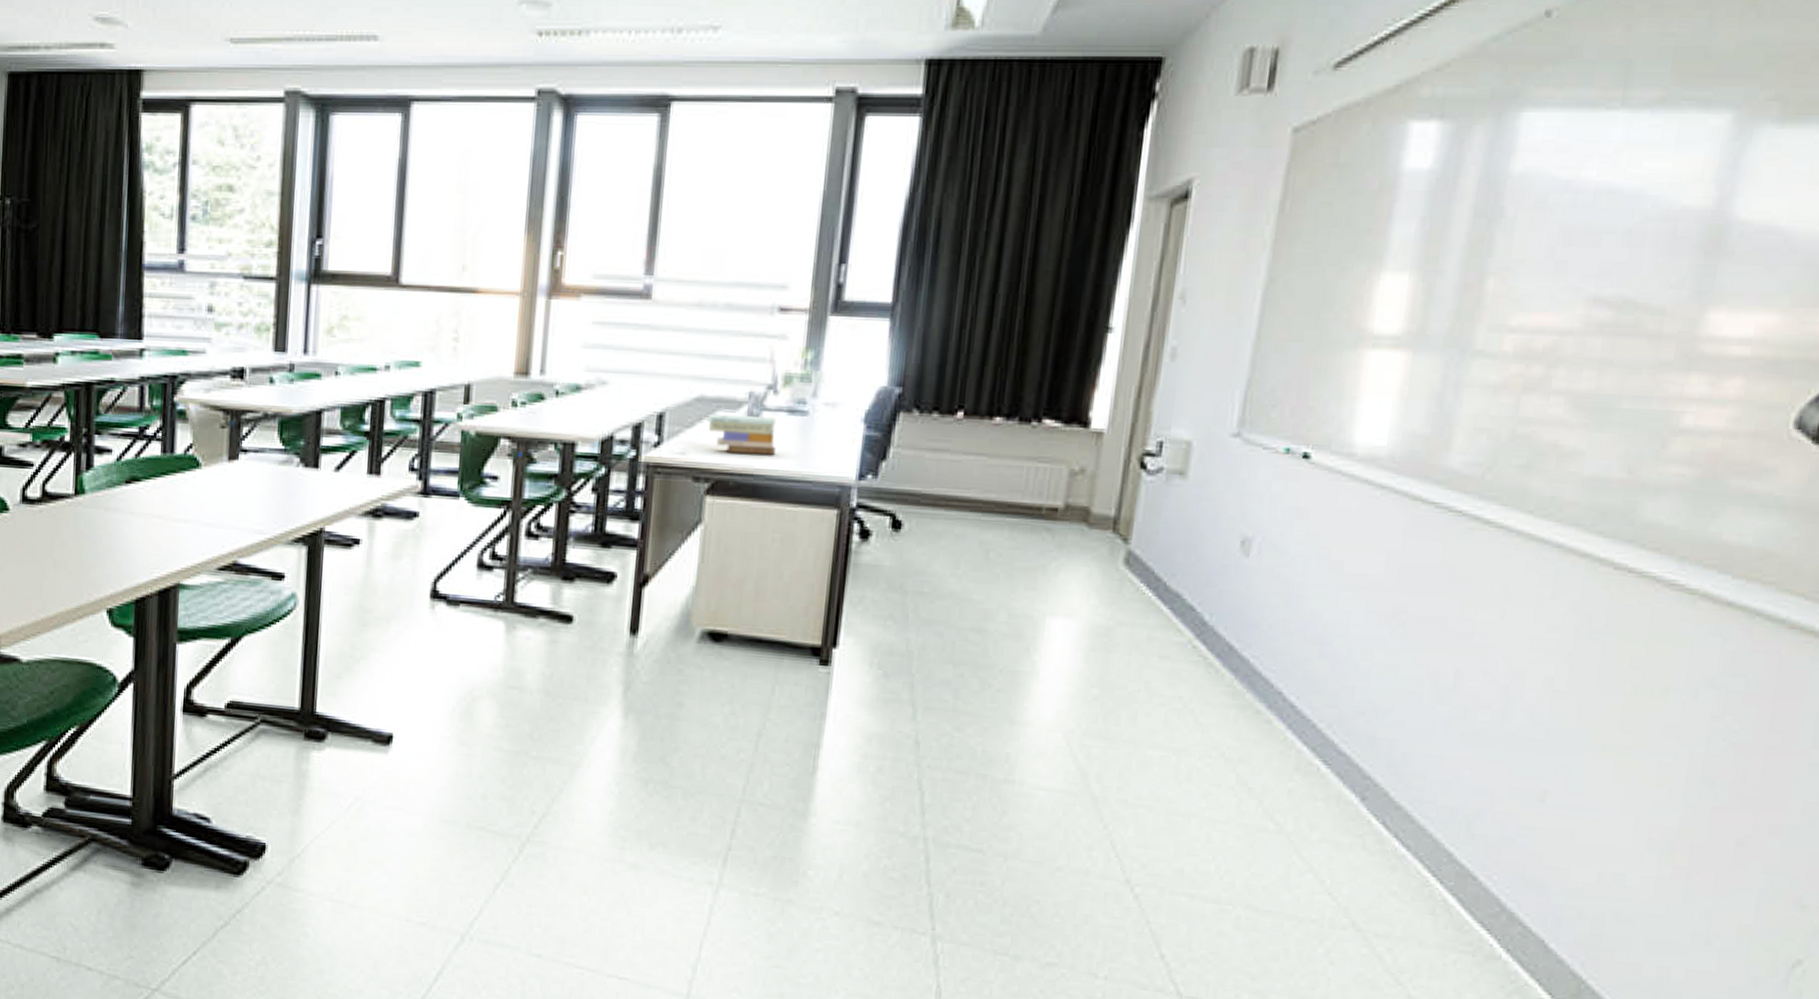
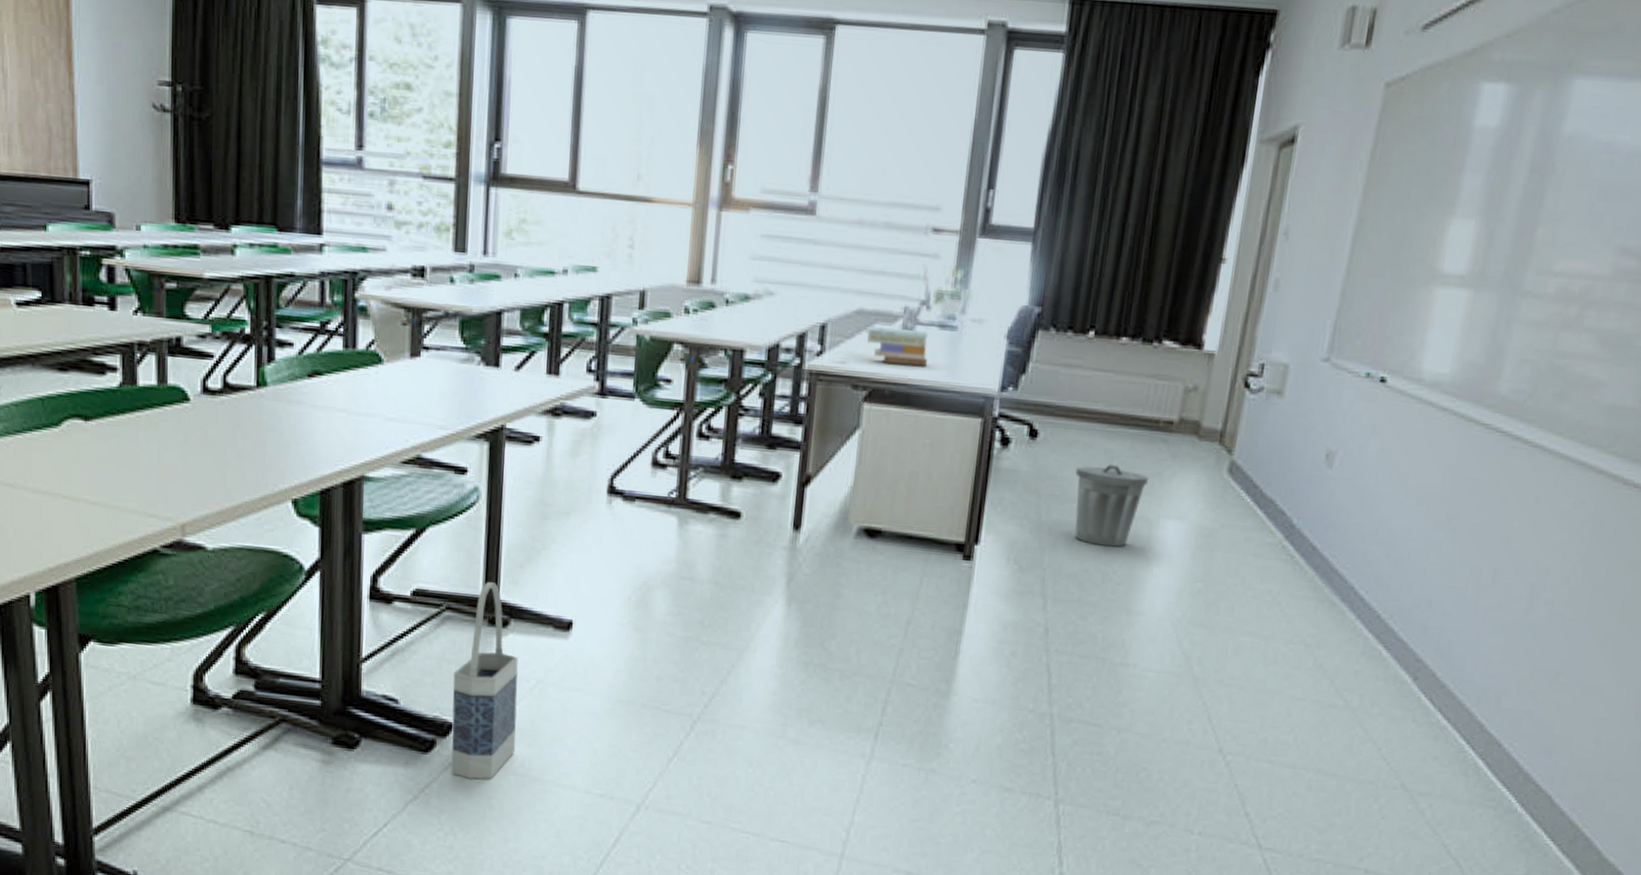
bag: none [264,693,335,905] -> present [451,582,518,780]
trash can: none [946,557,1031,650] -> present [1074,464,1148,547]

